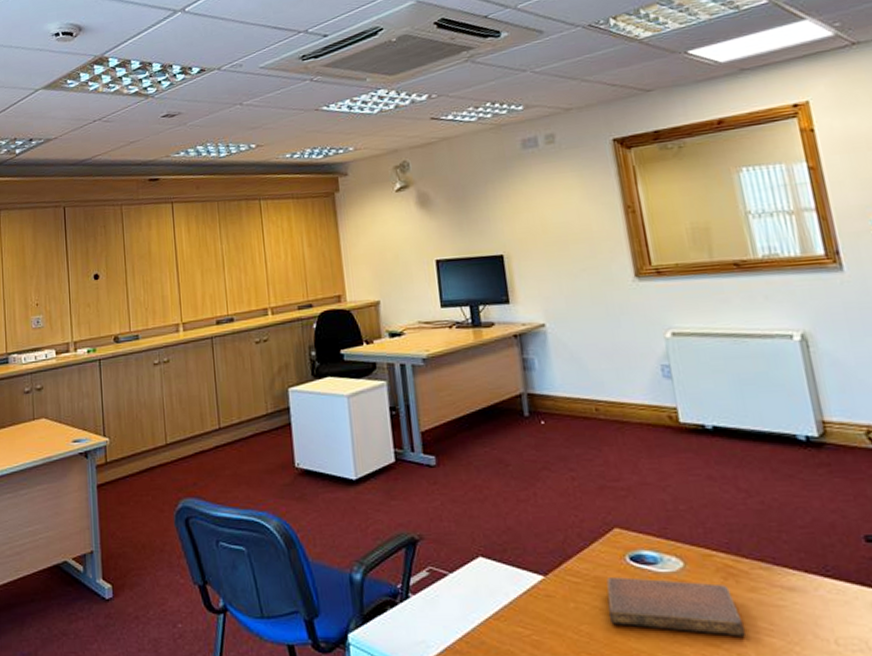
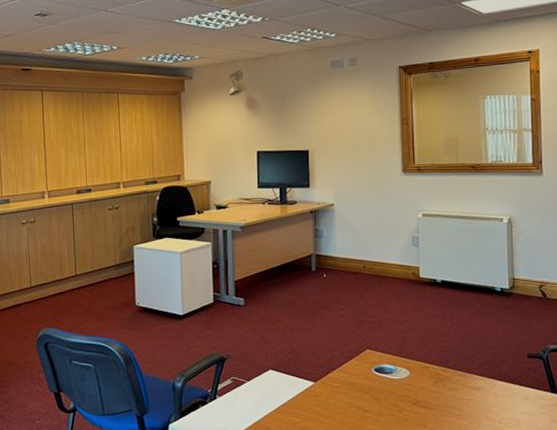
notebook: present [606,577,745,637] -> none [355,382,443,420]

